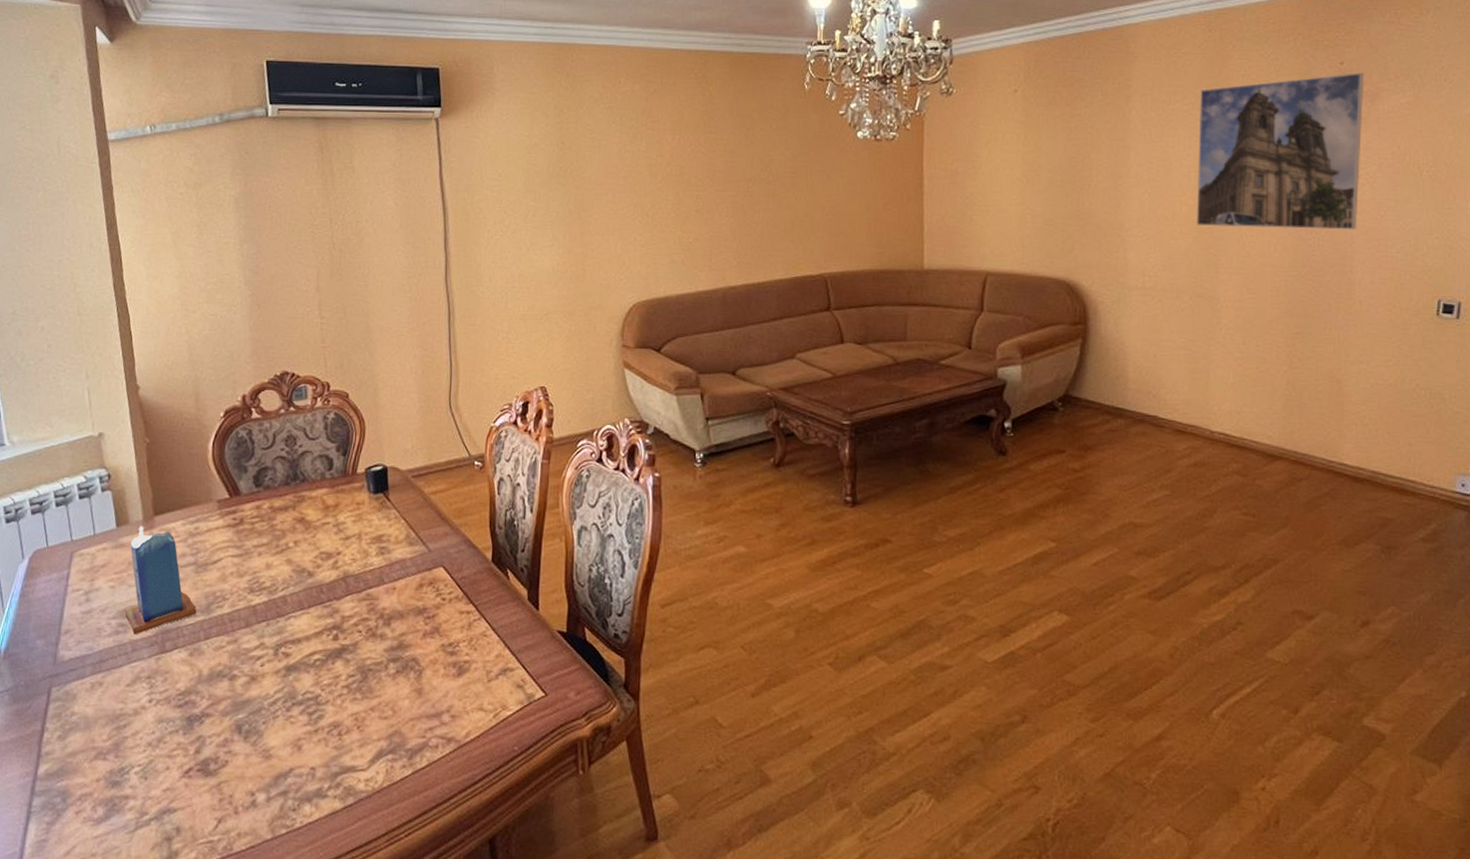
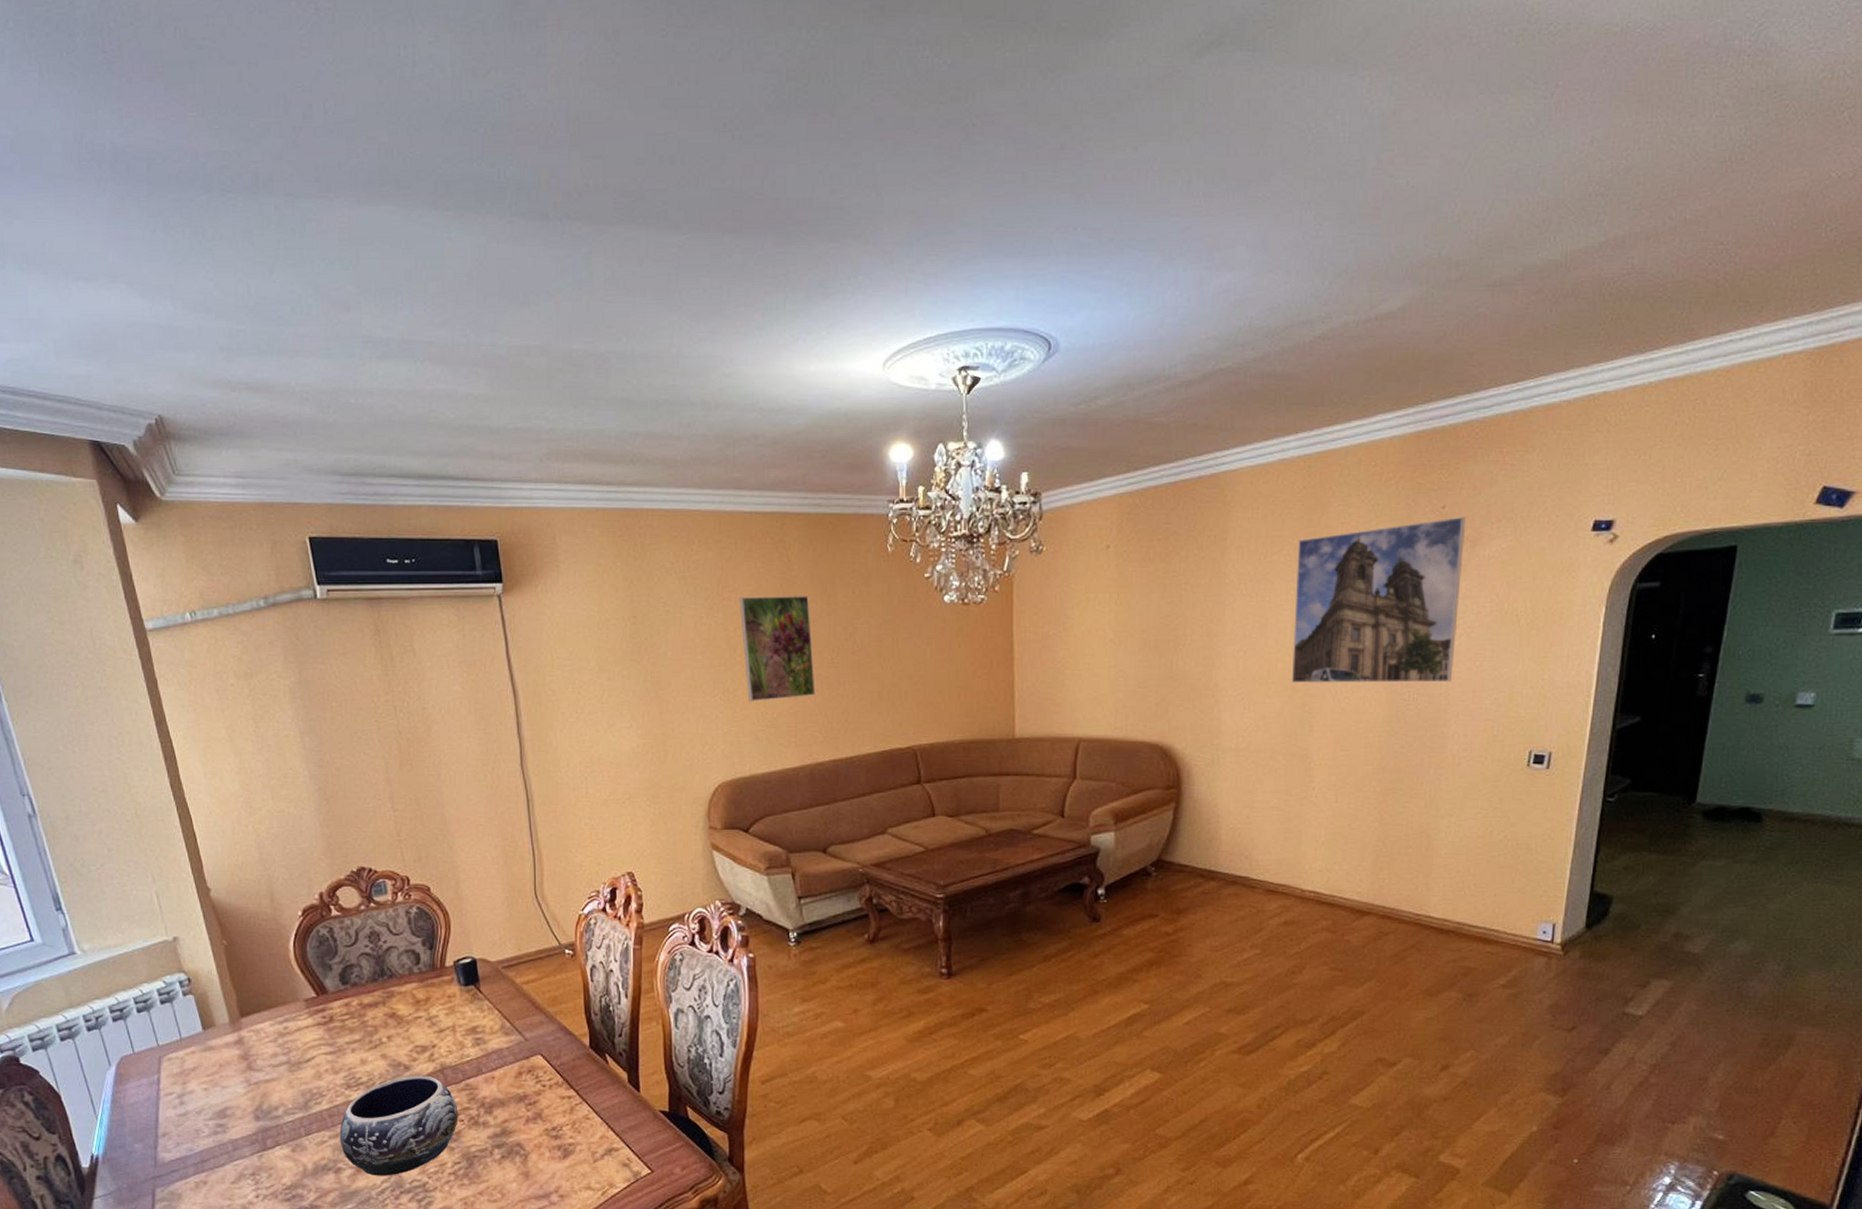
candle: present [124,526,197,635] -> none [218,1028,295,1135]
decorative bowl: none [237,582,357,686] -> present [339,1075,458,1176]
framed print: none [662,127,731,226] -> present [739,596,815,701]

